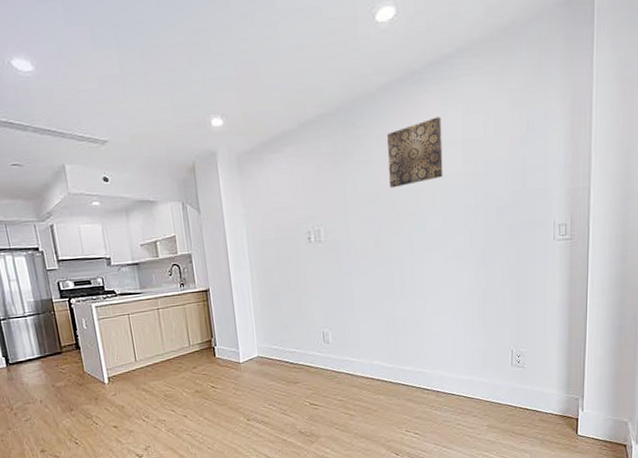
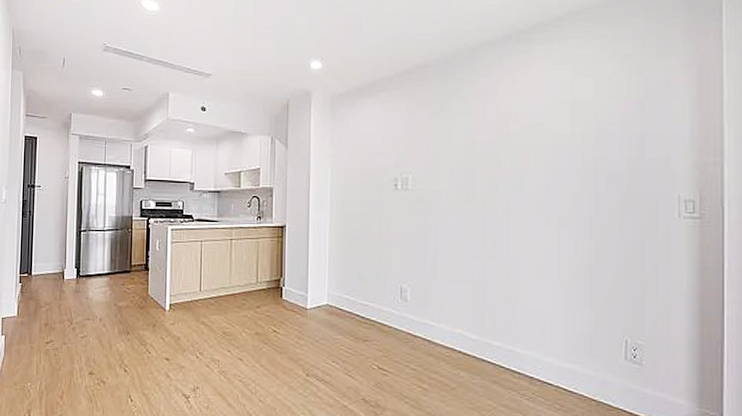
wall art: present [386,117,443,188] -> none [486,76,548,143]

